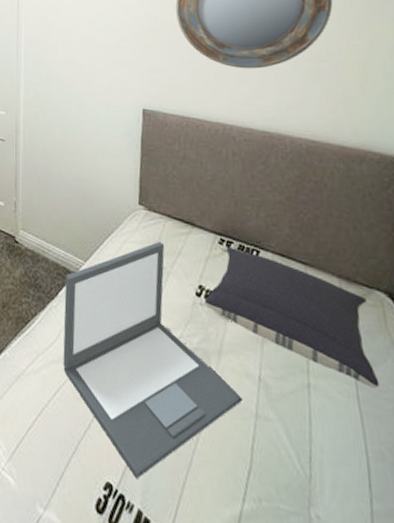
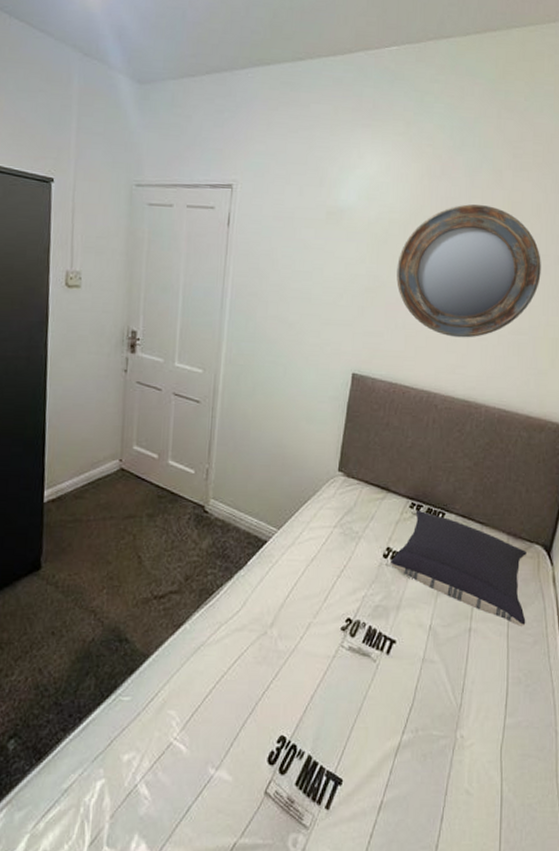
laptop: present [63,242,243,478] -> none [246,507,413,728]

